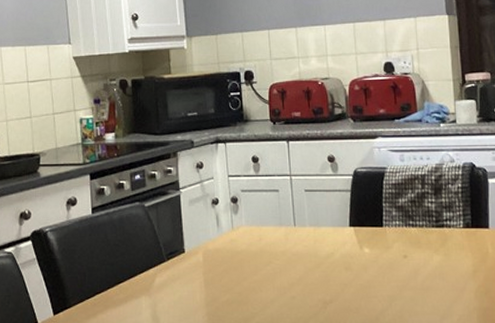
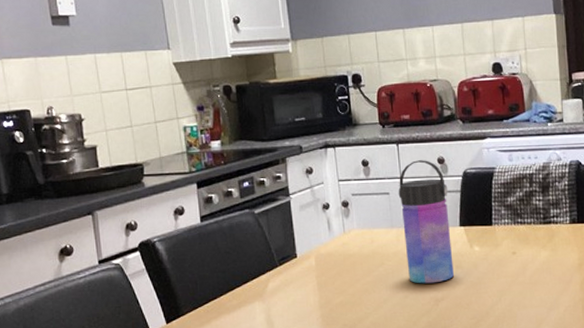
water bottle: none [288,158,343,285] -> present [398,160,454,284]

